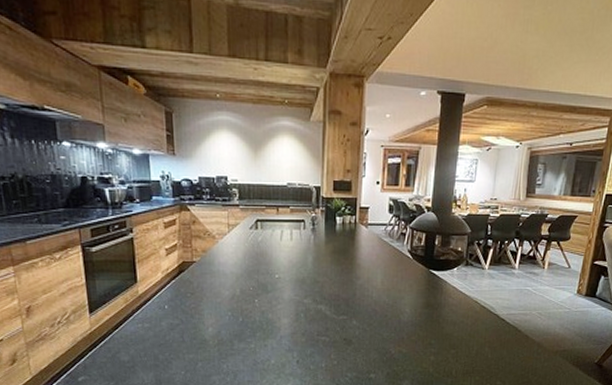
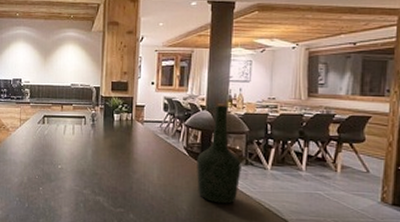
bottle: none [420,204,462,304] -> present [197,103,241,204]

